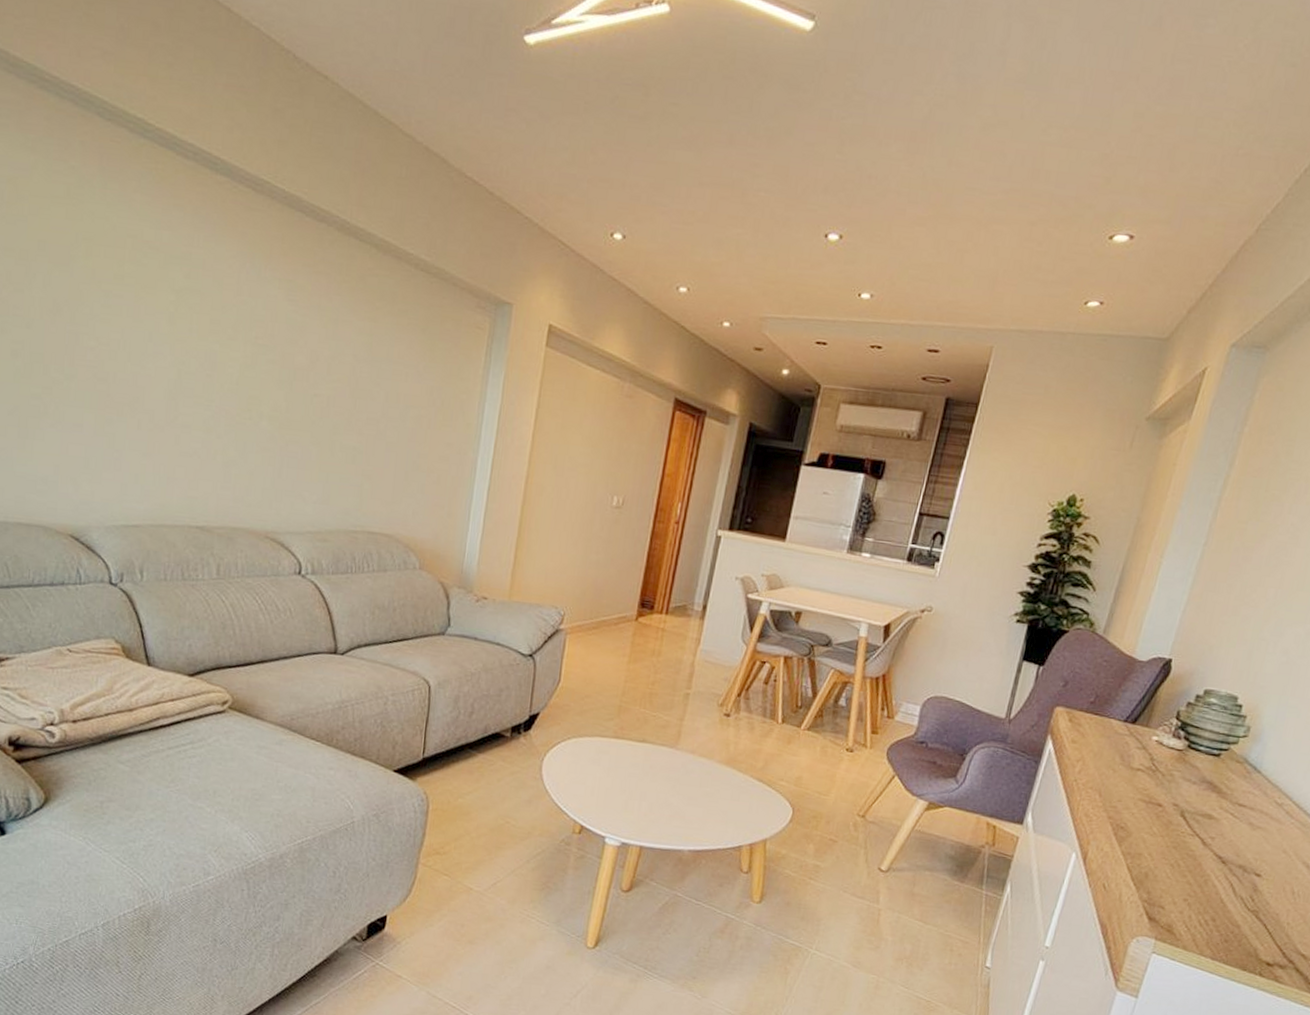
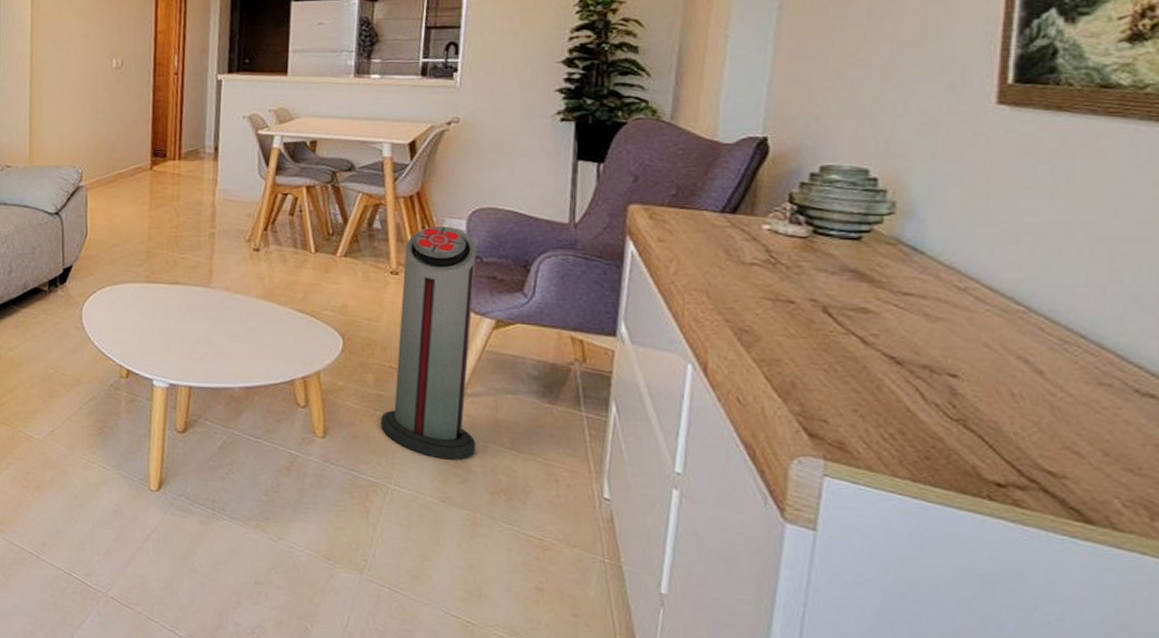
air purifier: none [812,709,926,929] -> present [380,226,477,460]

